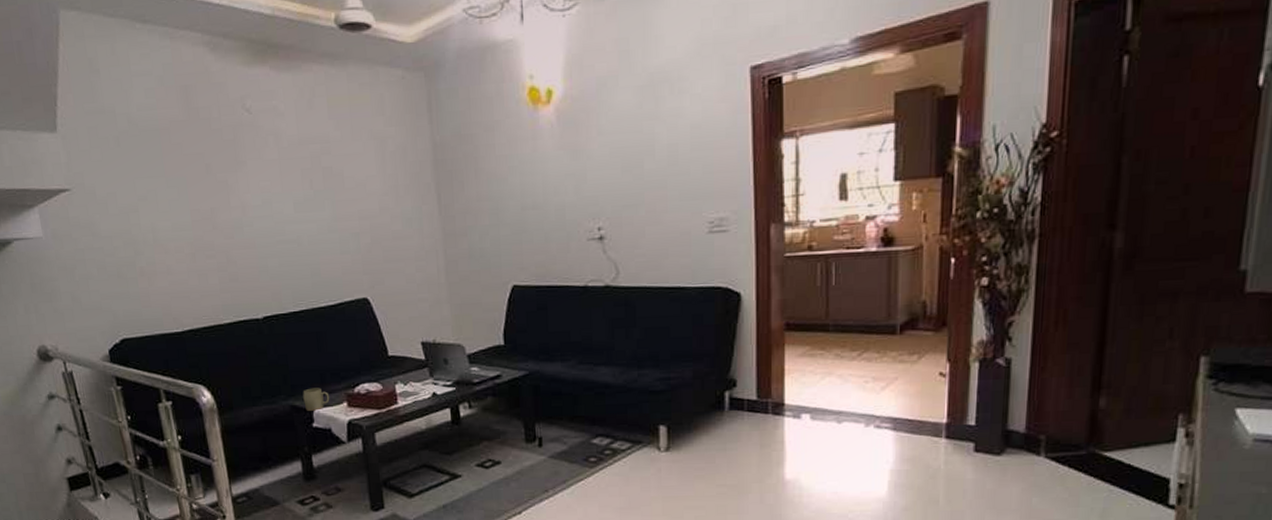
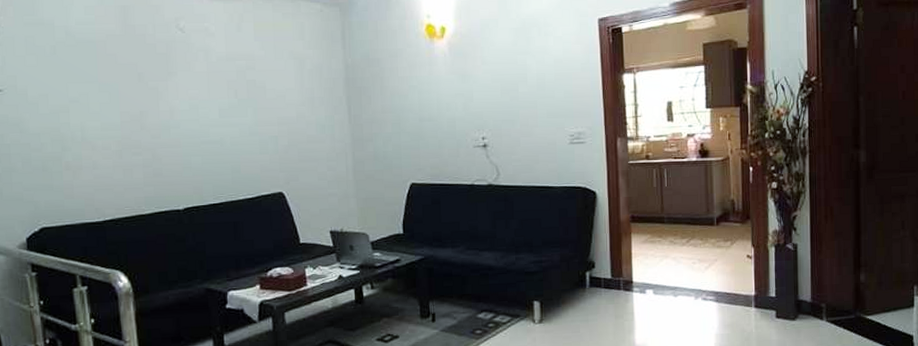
mug: present [303,387,330,411] -> none [218,272,244,294]

